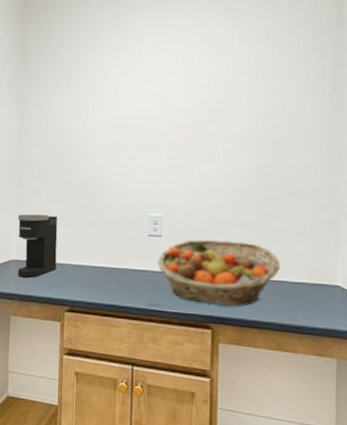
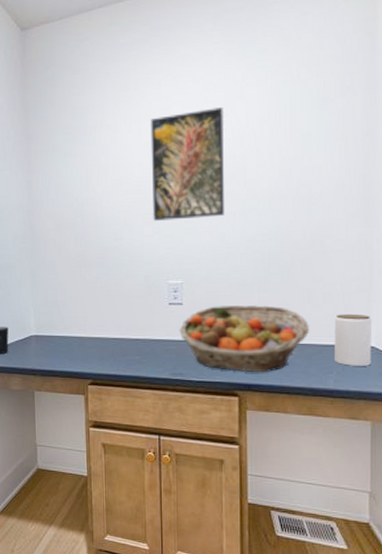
coffee maker: present [17,214,58,278] -> none [34,288,76,353]
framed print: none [137,57,208,156] -> present [150,107,225,221]
jar: none [302,253,338,304] -> present [333,313,371,366]

